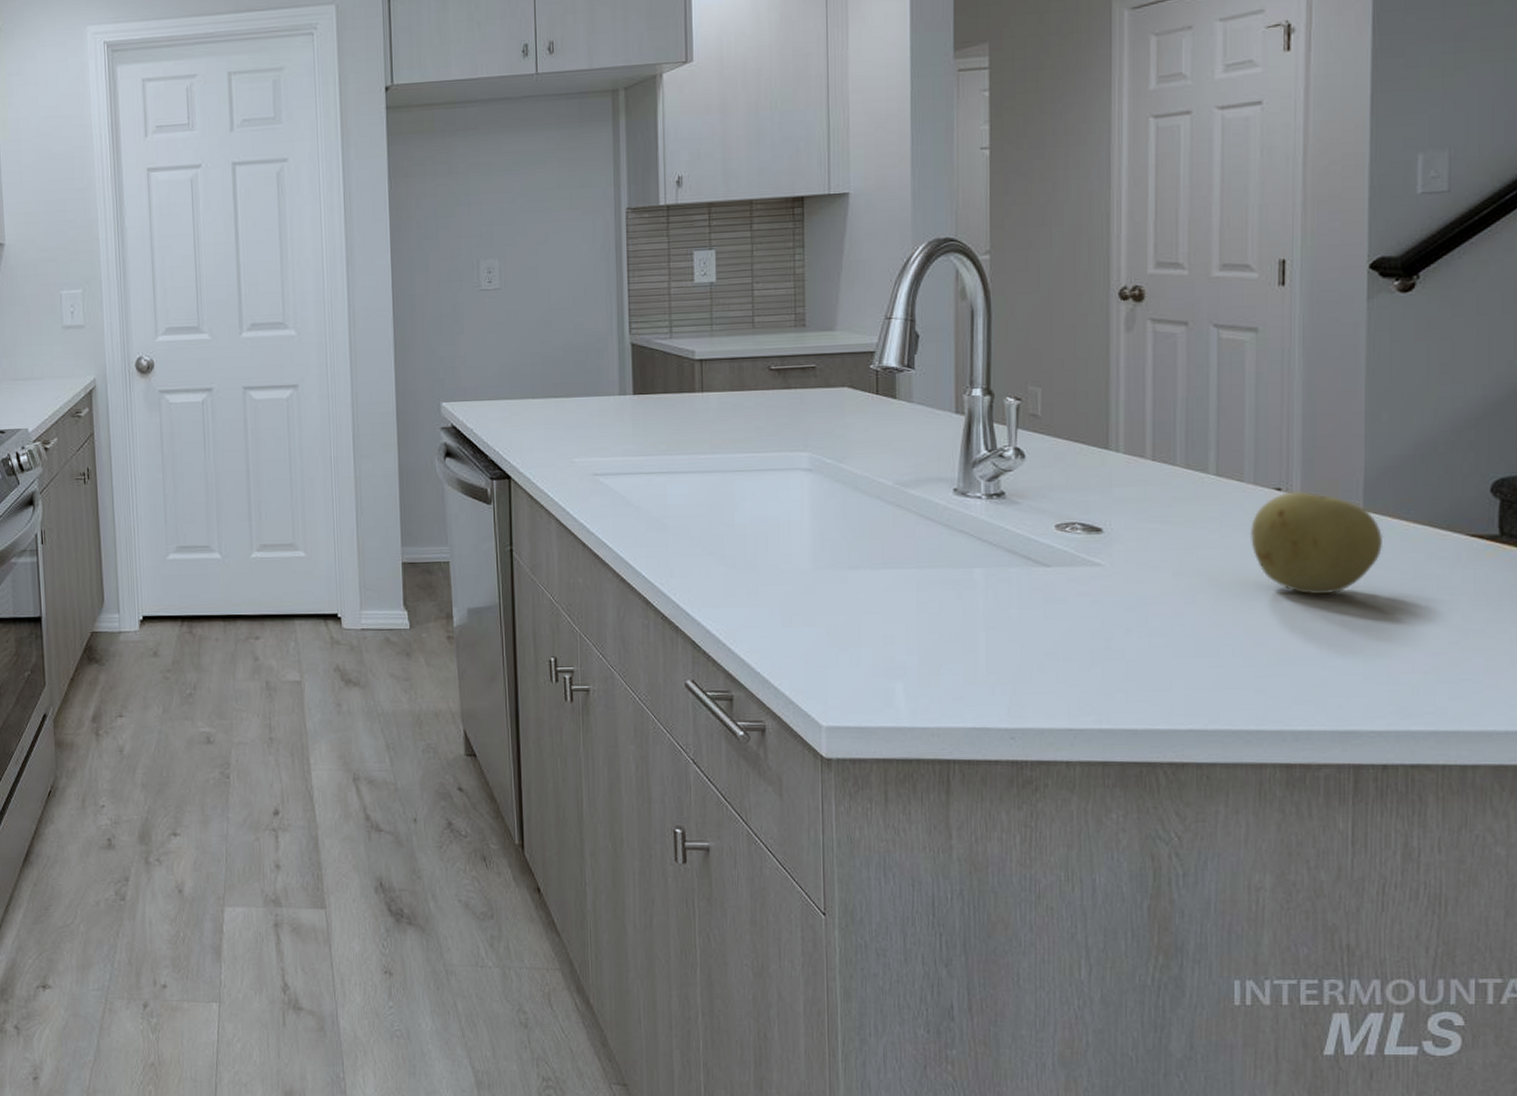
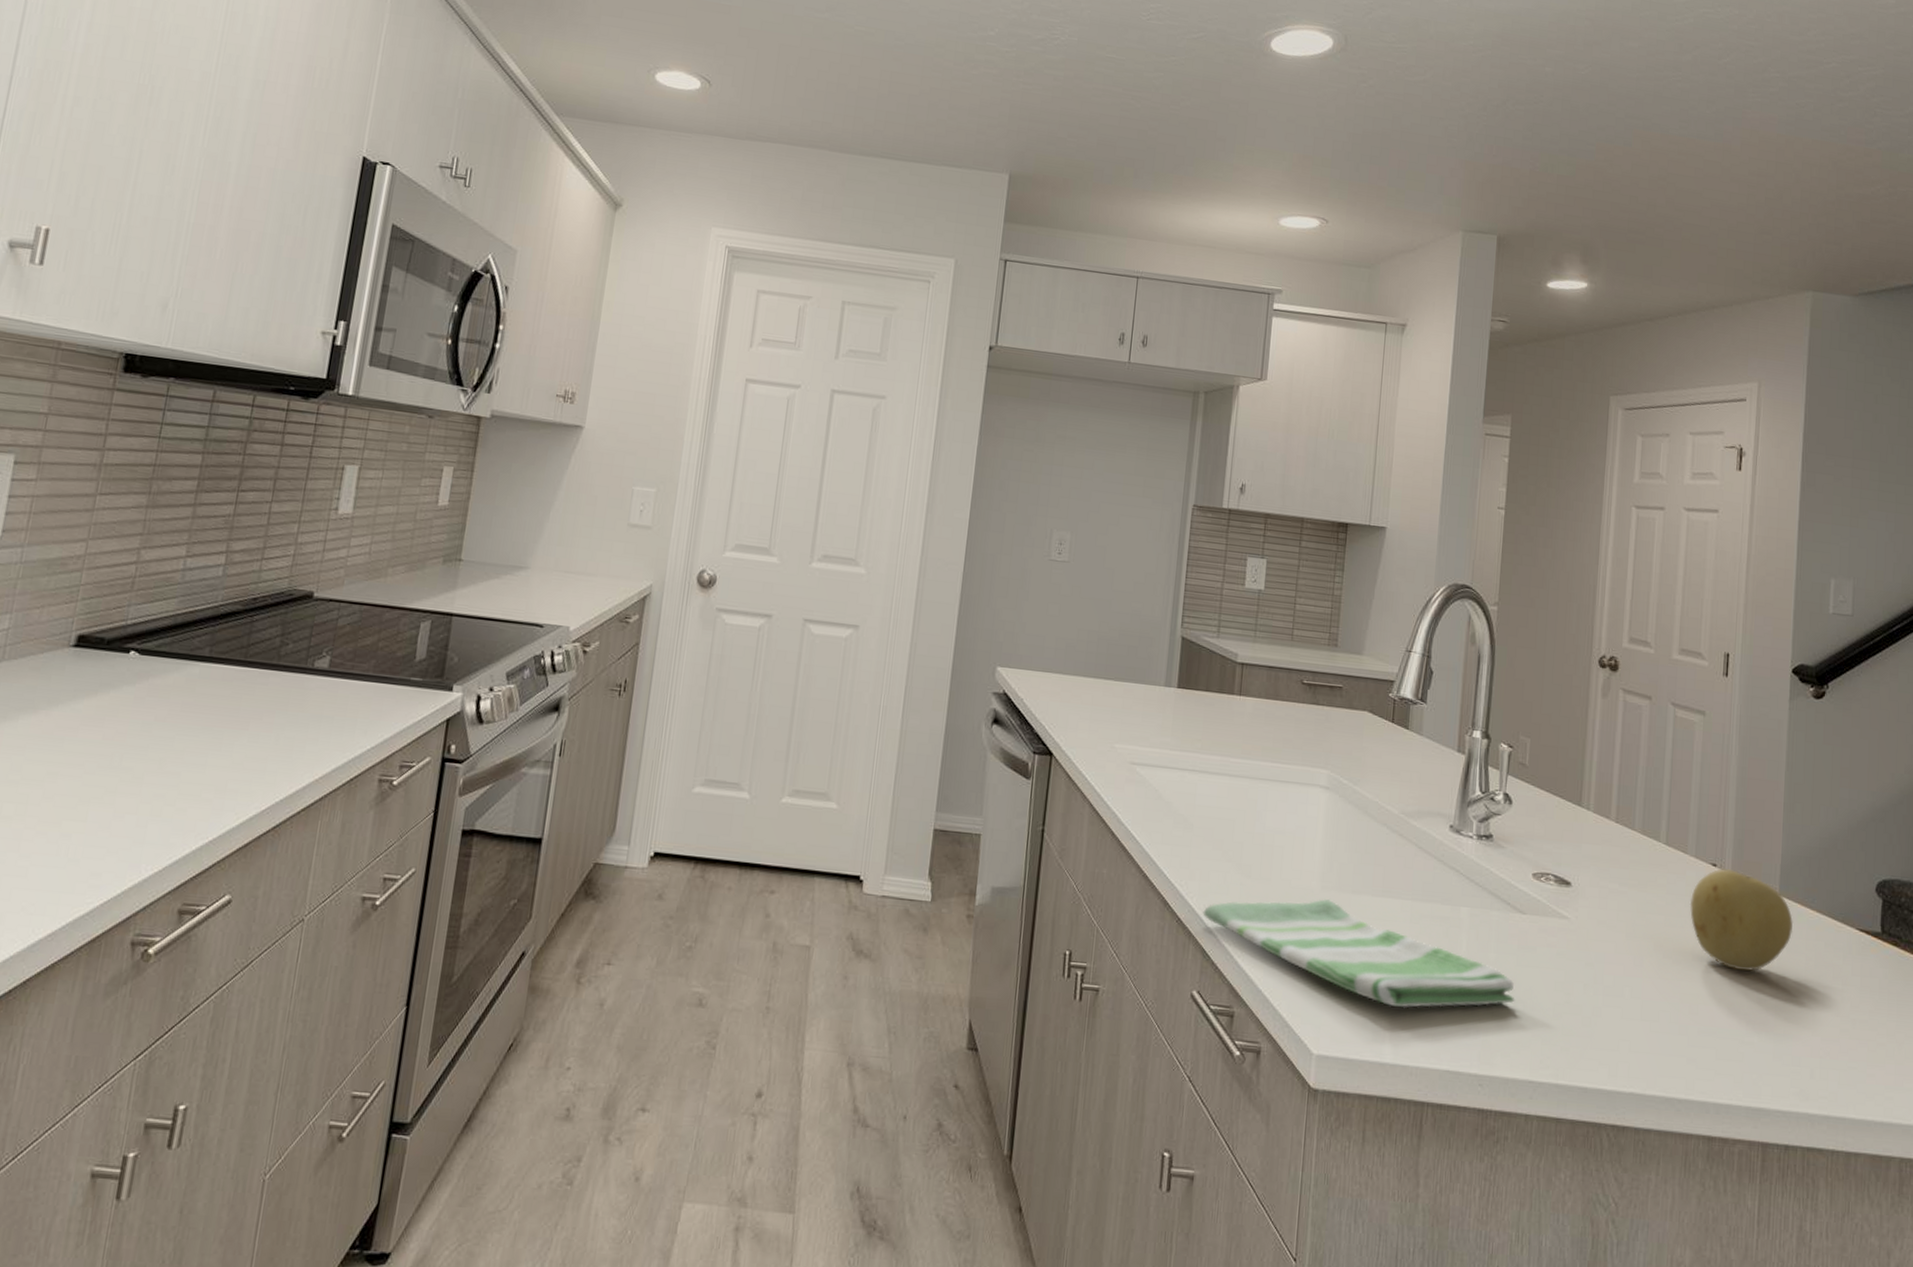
dish towel: none [688,579,1045,674] -> present [1203,899,1515,1009]

